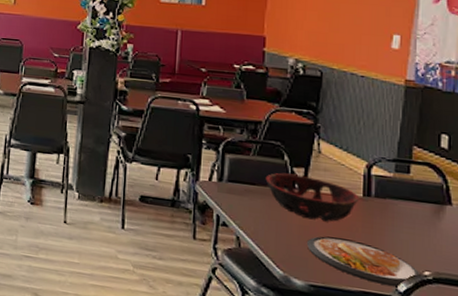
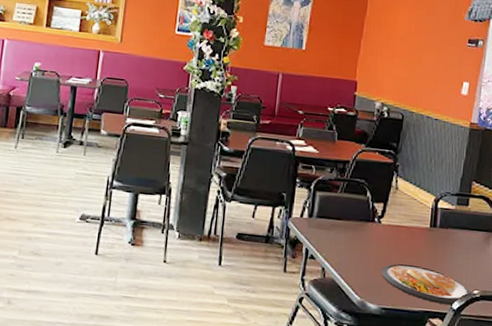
decorative bowl: present [265,173,360,222] -> none [350,208,427,251]

